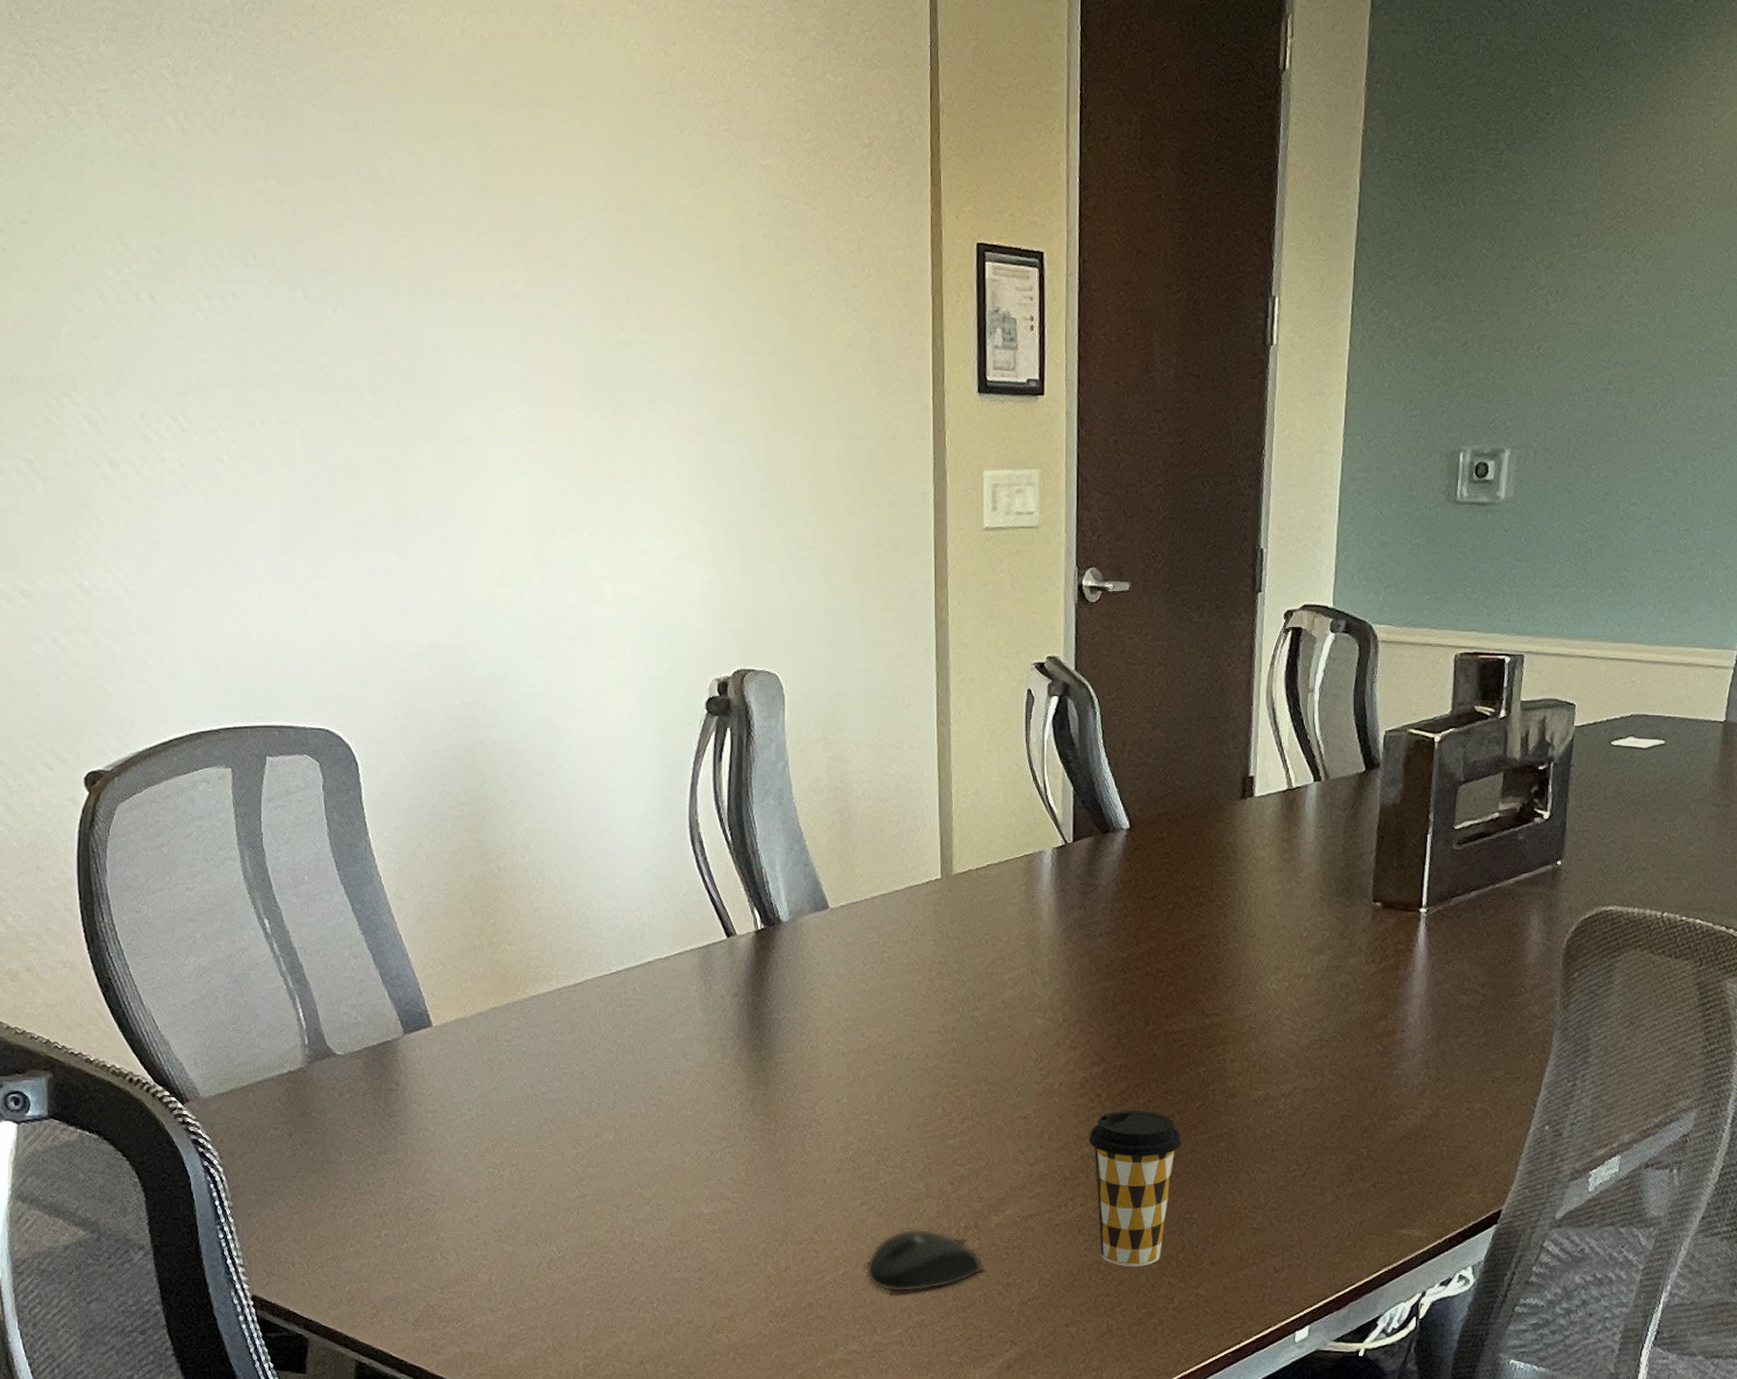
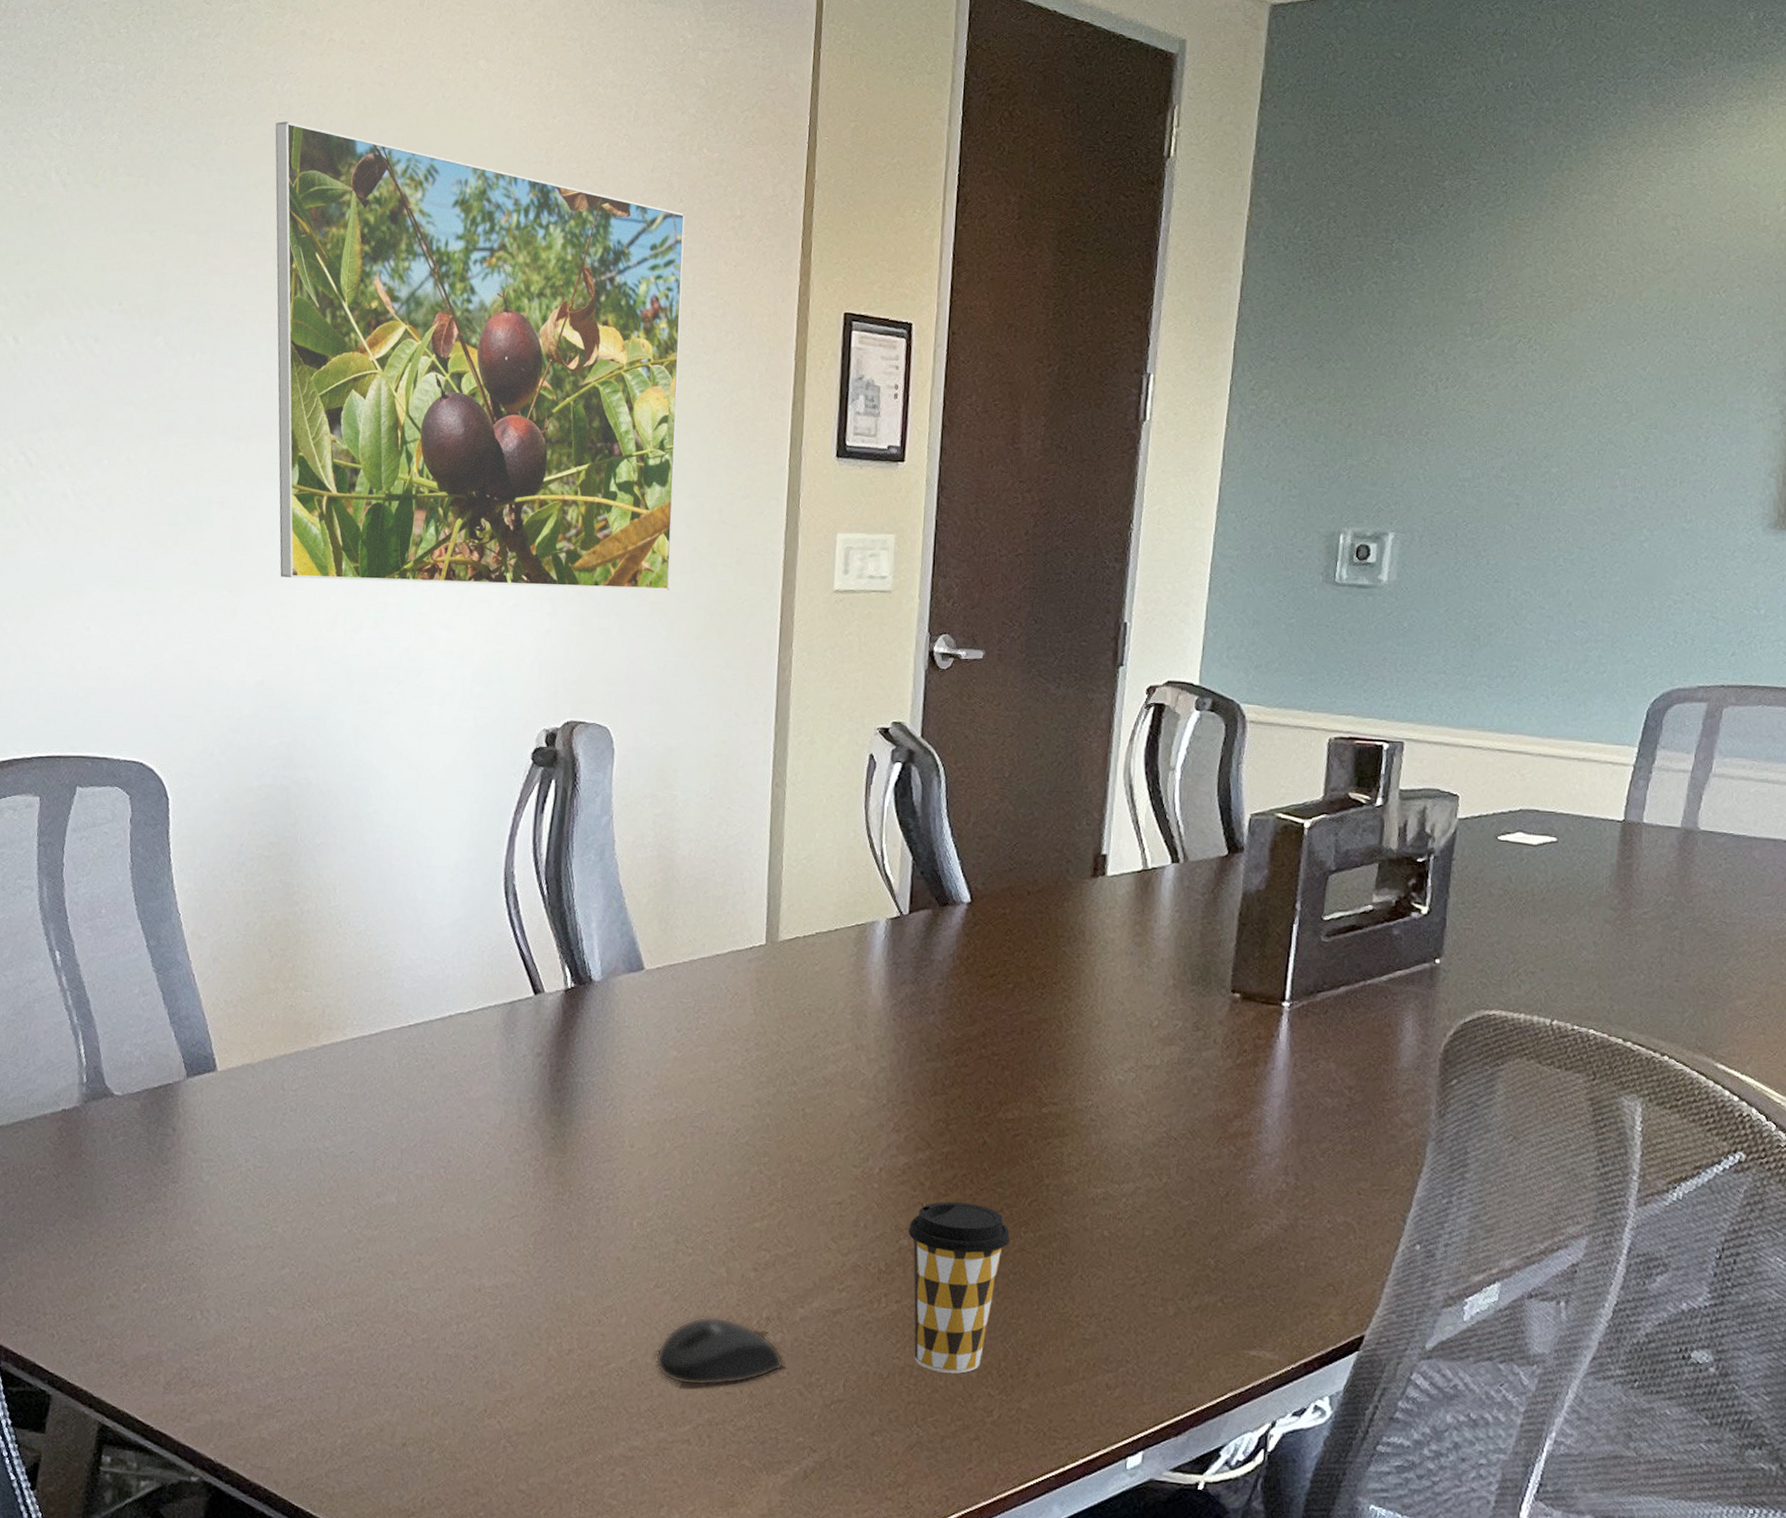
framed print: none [392,55,825,537] -> present [275,121,685,591]

